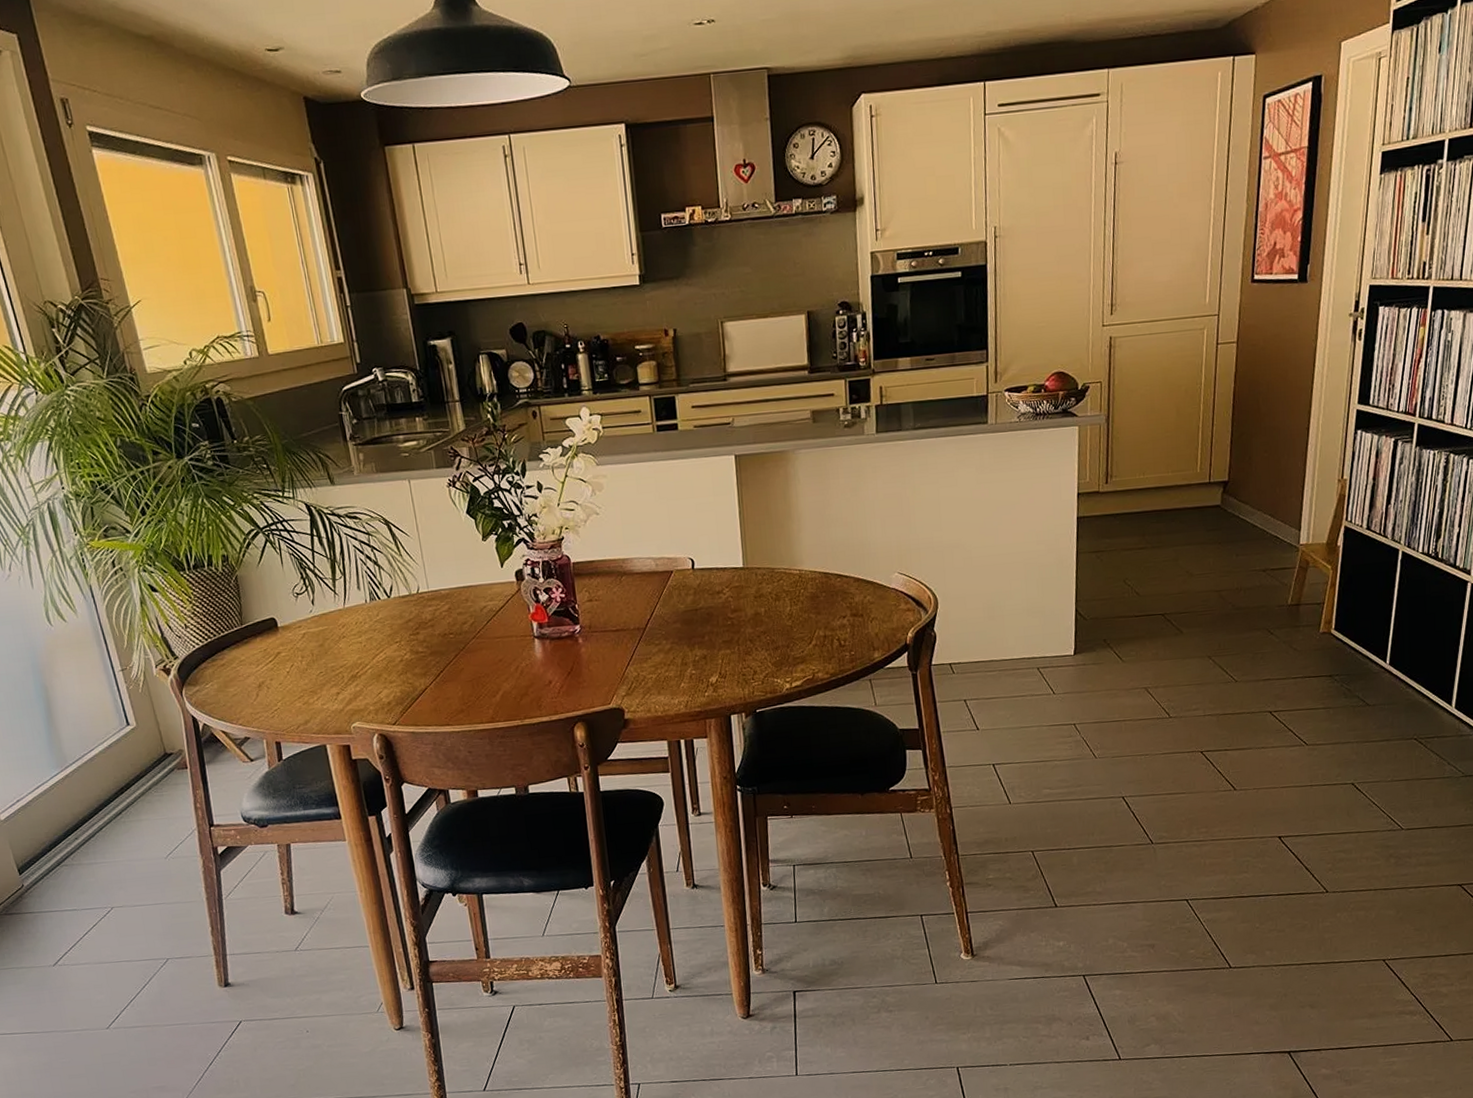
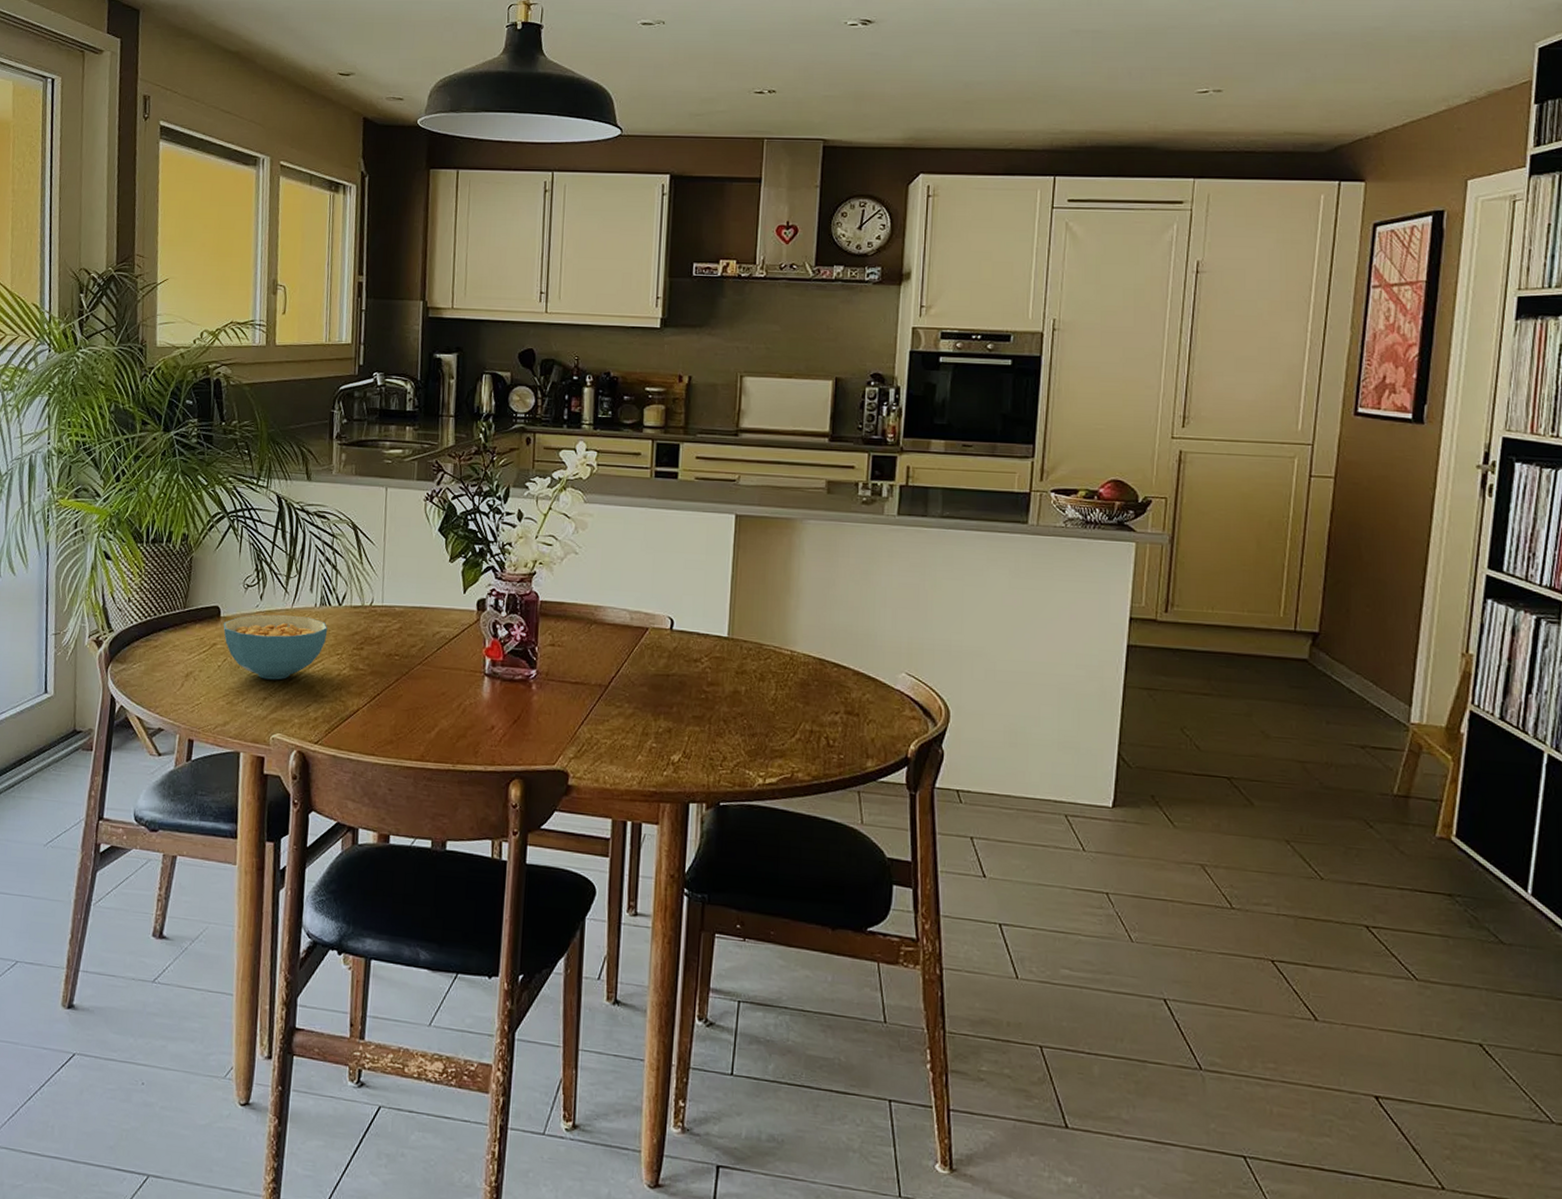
cereal bowl: none [282,613,383,677] -> present [223,614,328,680]

